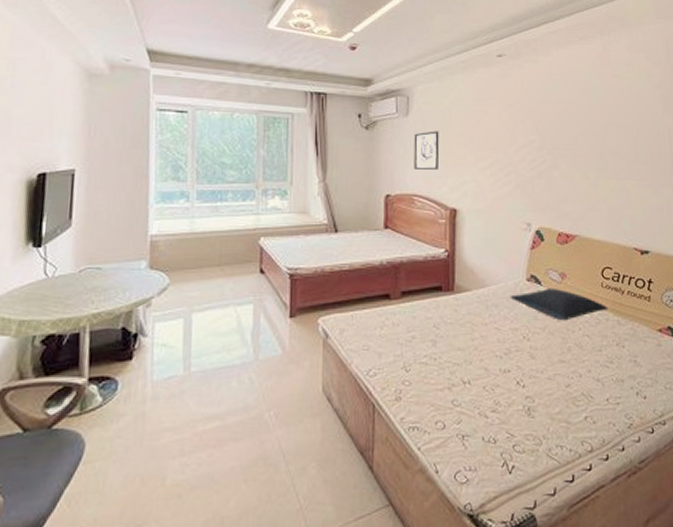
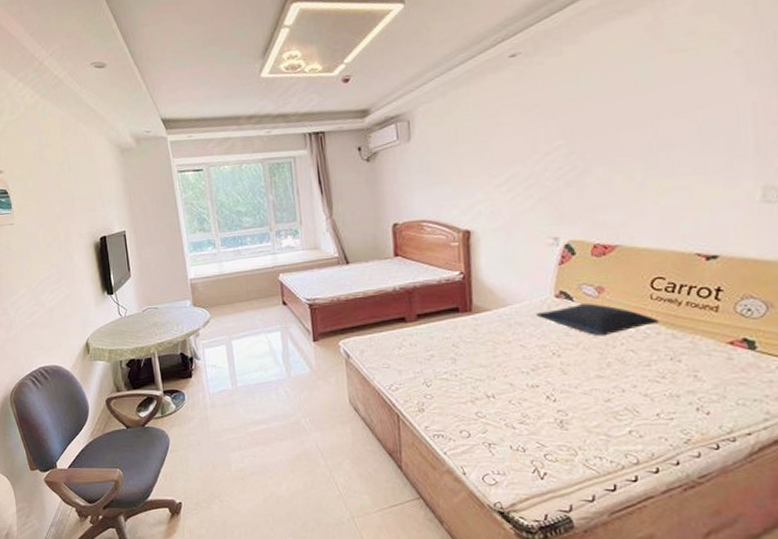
wall art: present [414,131,440,170] -> none [418,152,447,195]

